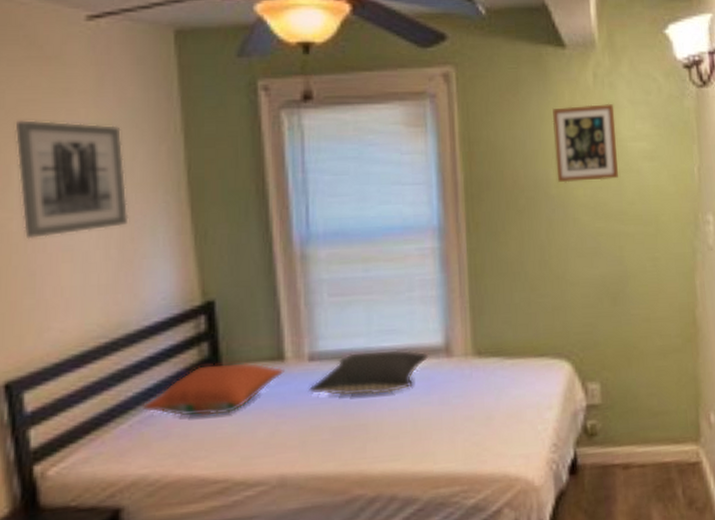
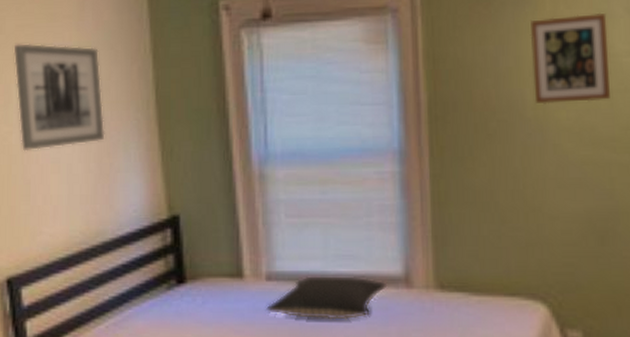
pillow: present [141,362,284,417] -> none [116,277,243,325]

